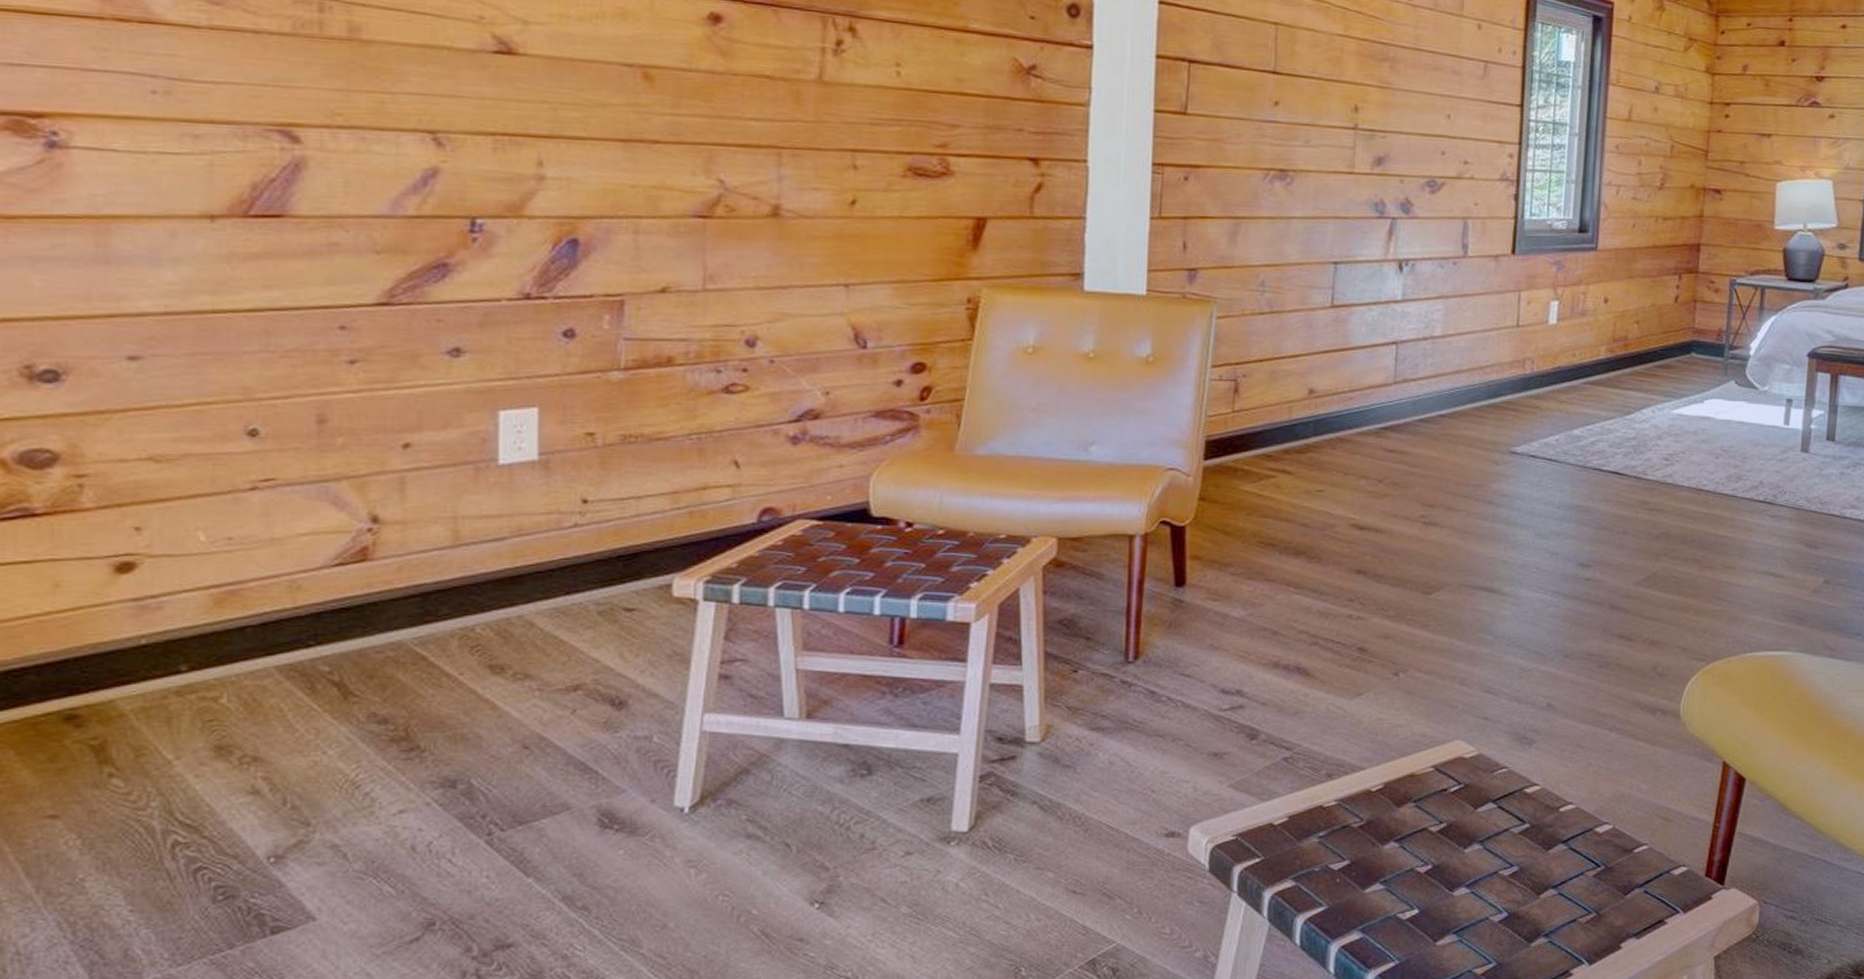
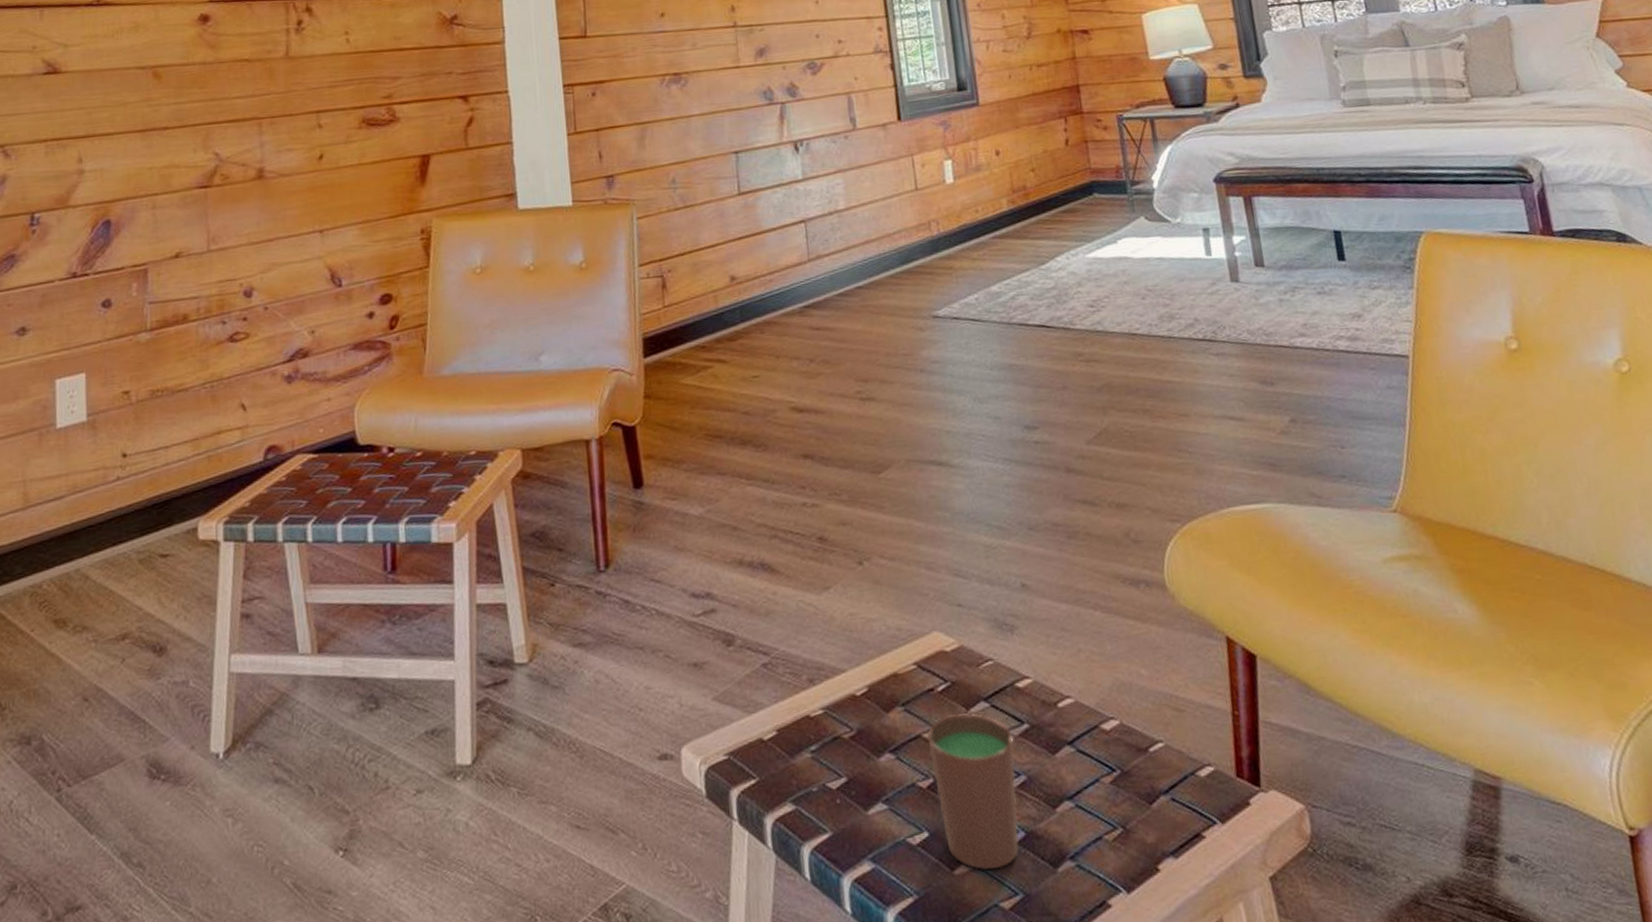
cup: none [1432,812,1514,943] -> present [927,713,1019,870]

